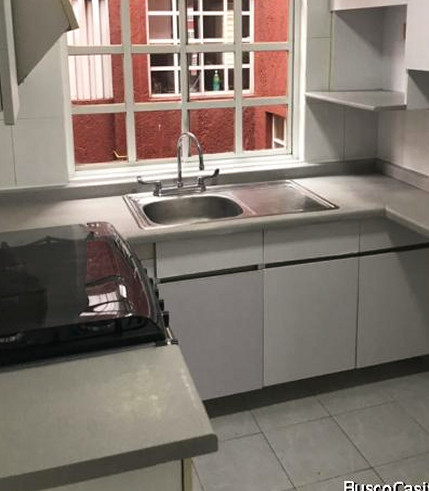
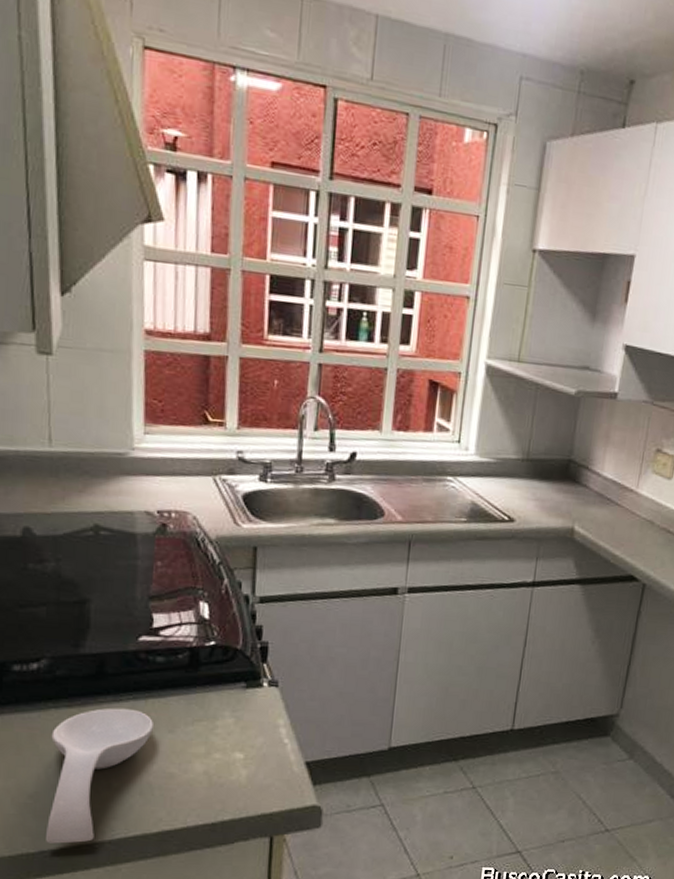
spoon rest: none [26,366,95,468] -> present [46,708,155,844]

